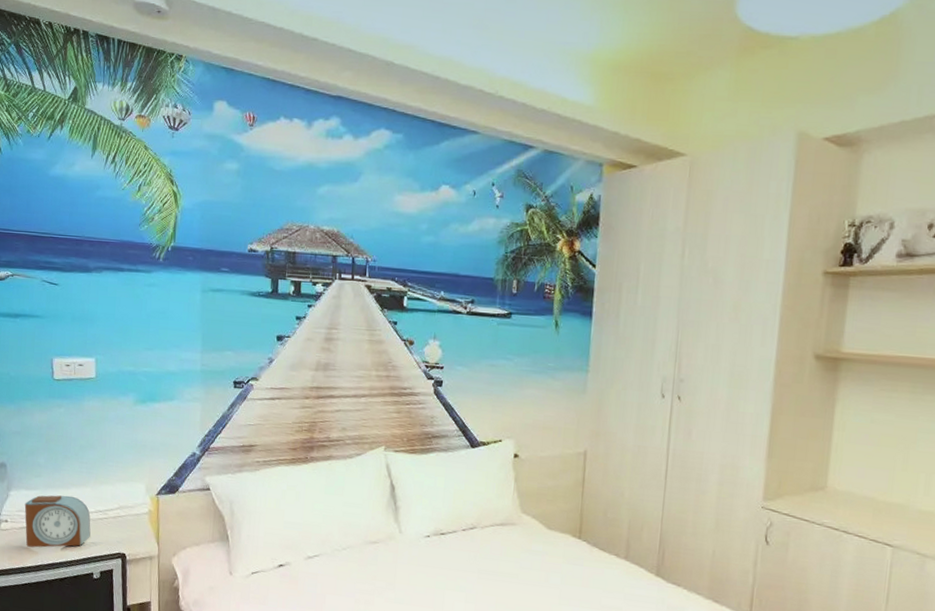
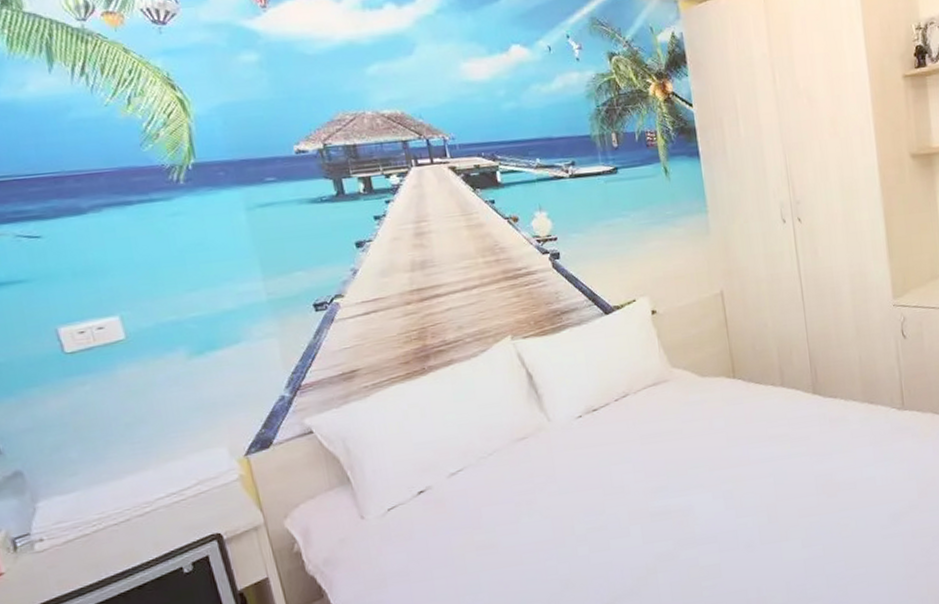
alarm clock: present [24,495,91,548] -> none [62,486,167,562]

